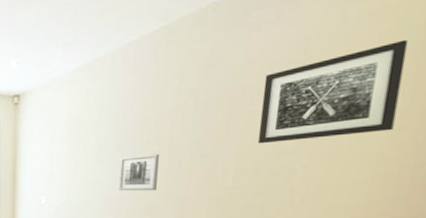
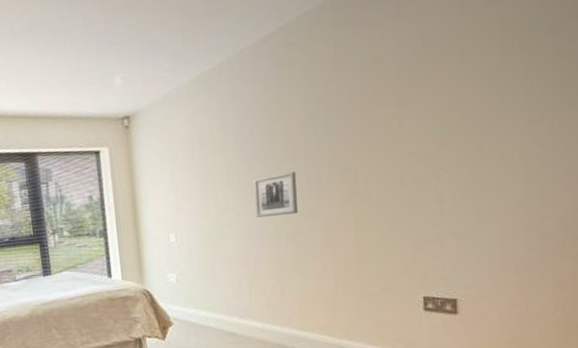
wall art: present [257,39,409,144] -> none [394,27,529,151]

